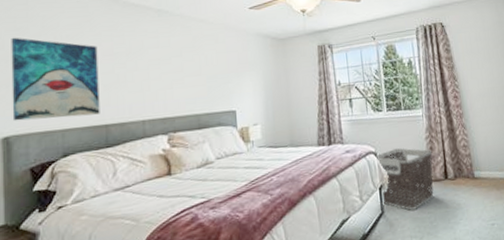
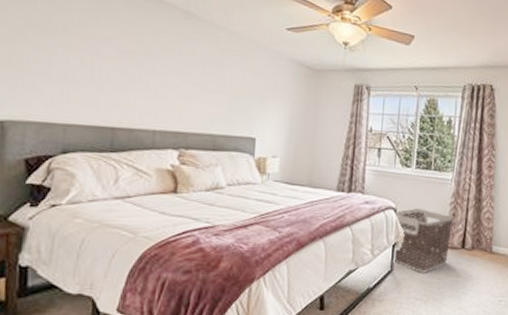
wall art: present [11,37,100,121] -> none [9,10,112,115]

